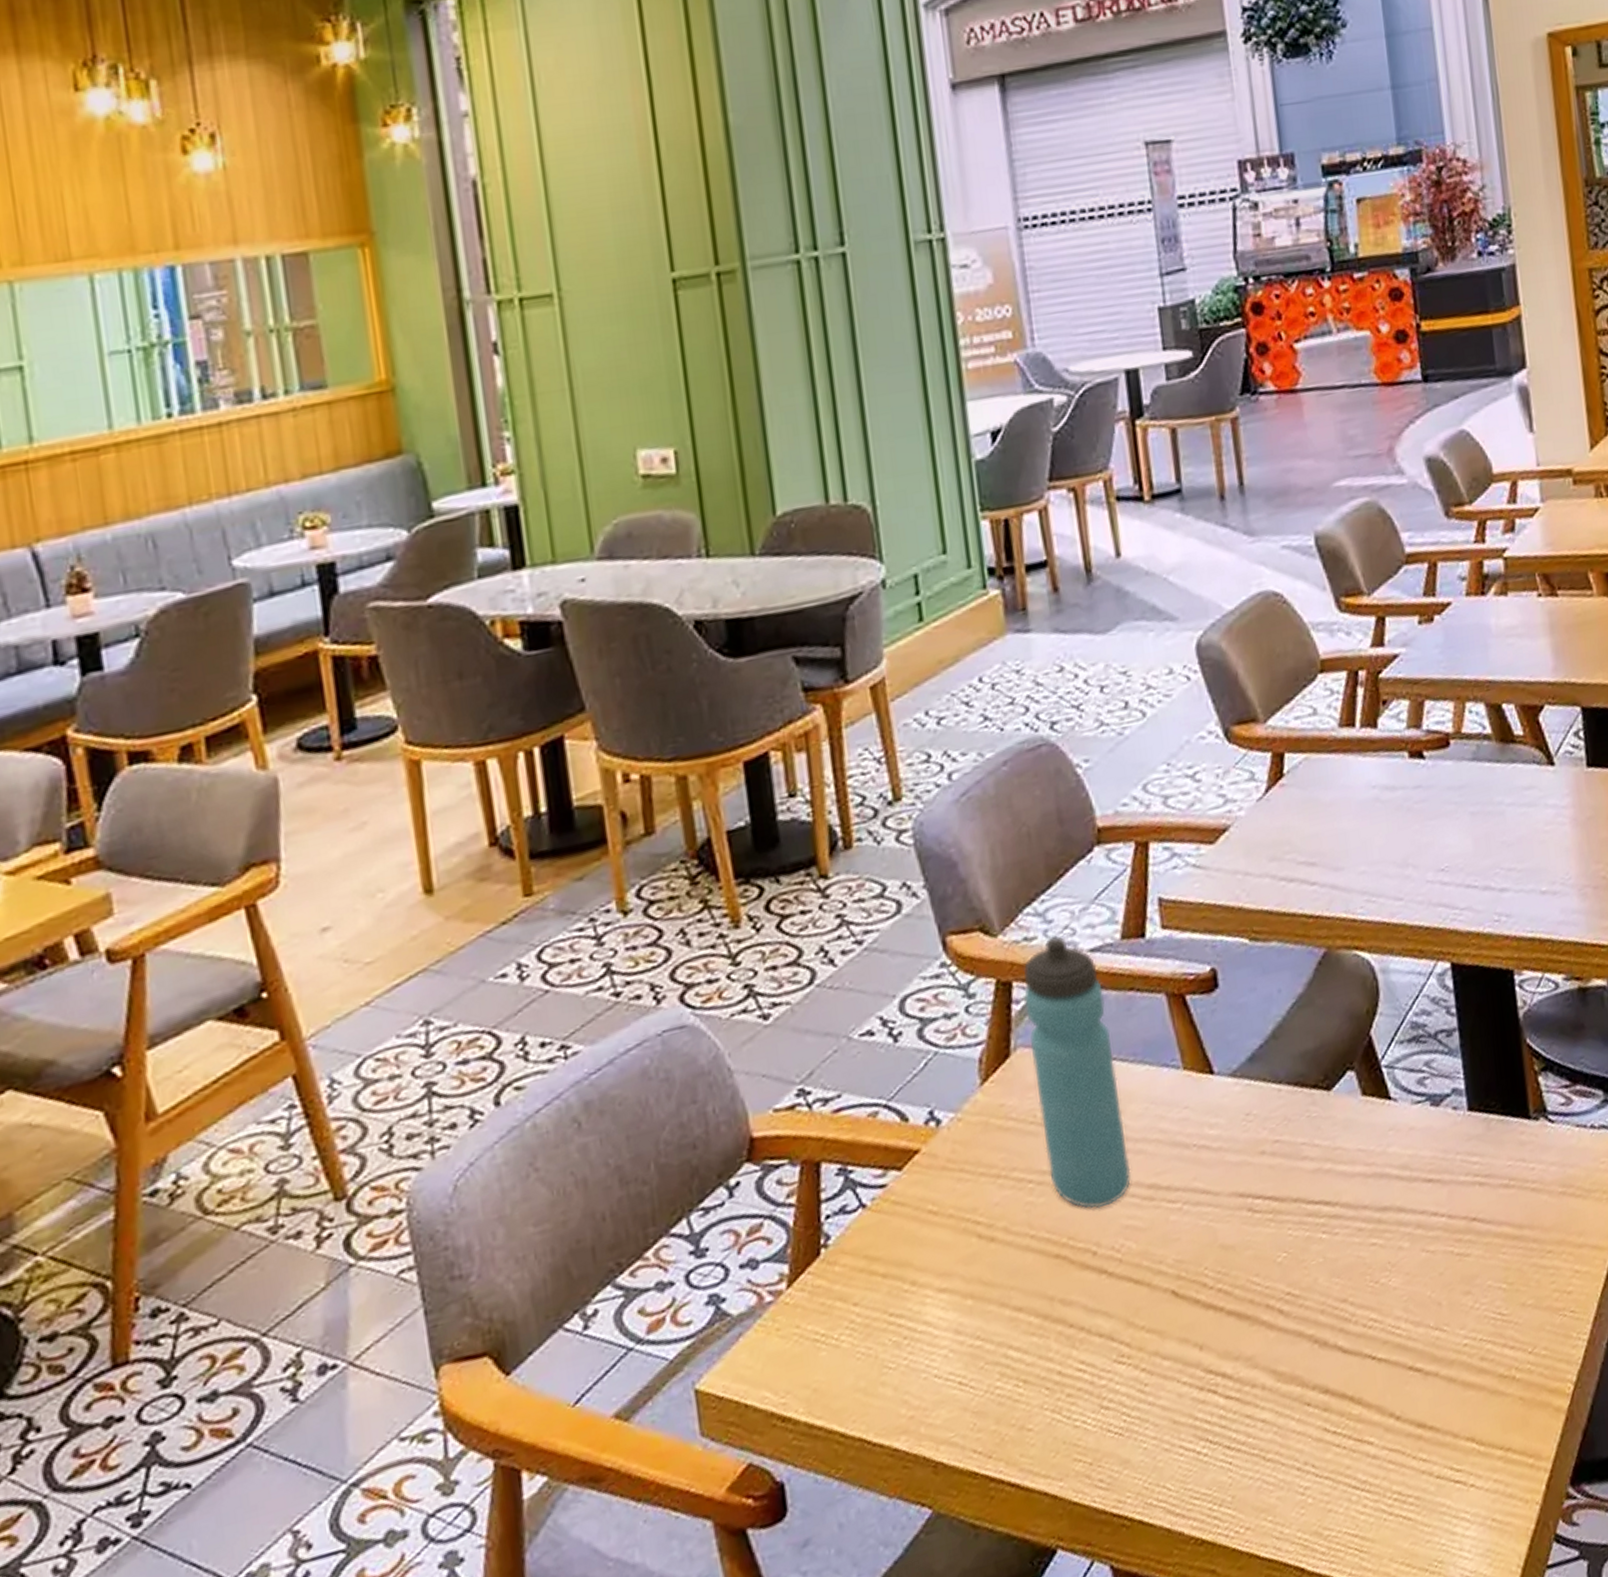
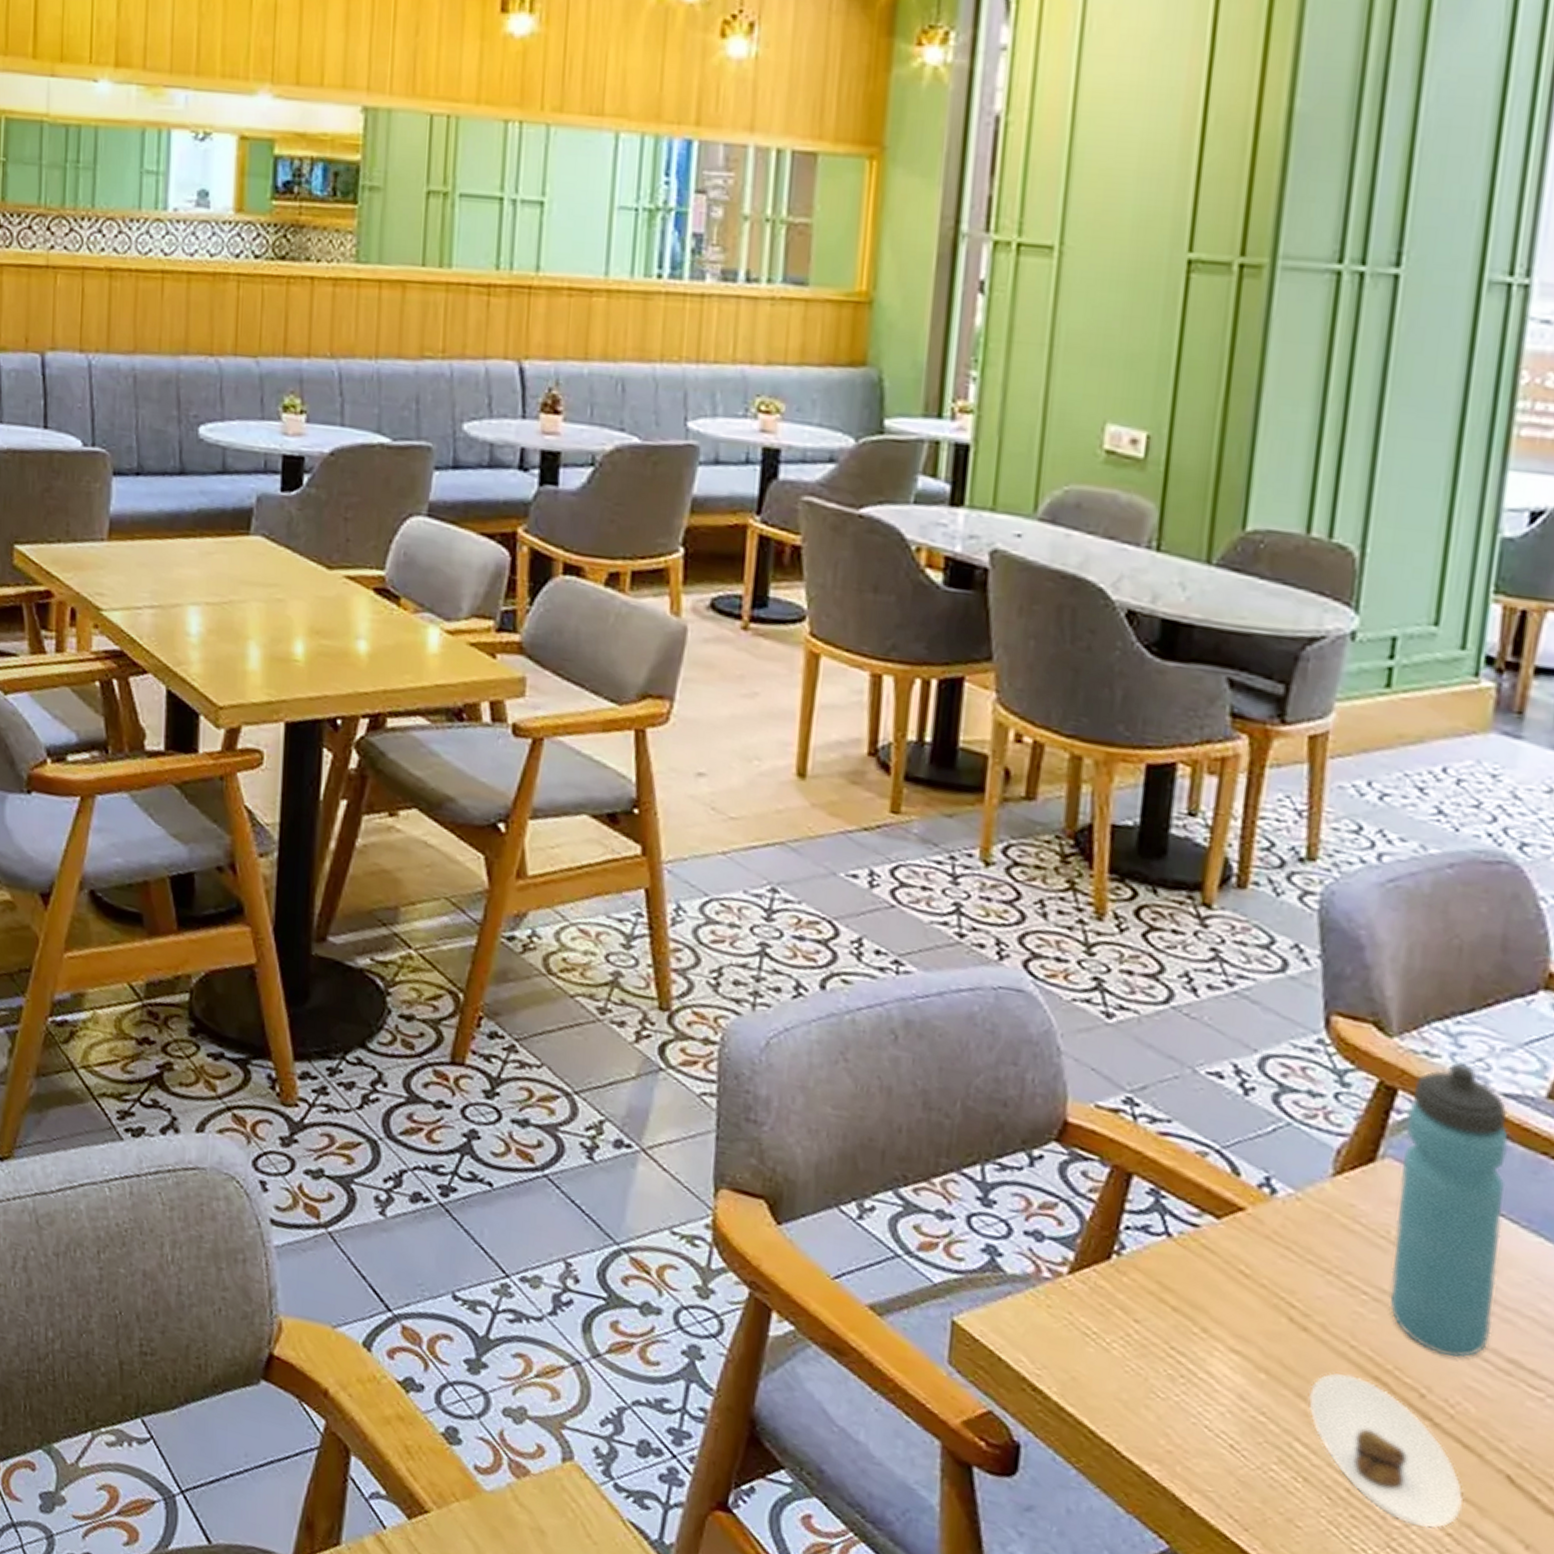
saucer: none [1008,1260,1148,1380] -> present [1308,1371,1463,1529]

